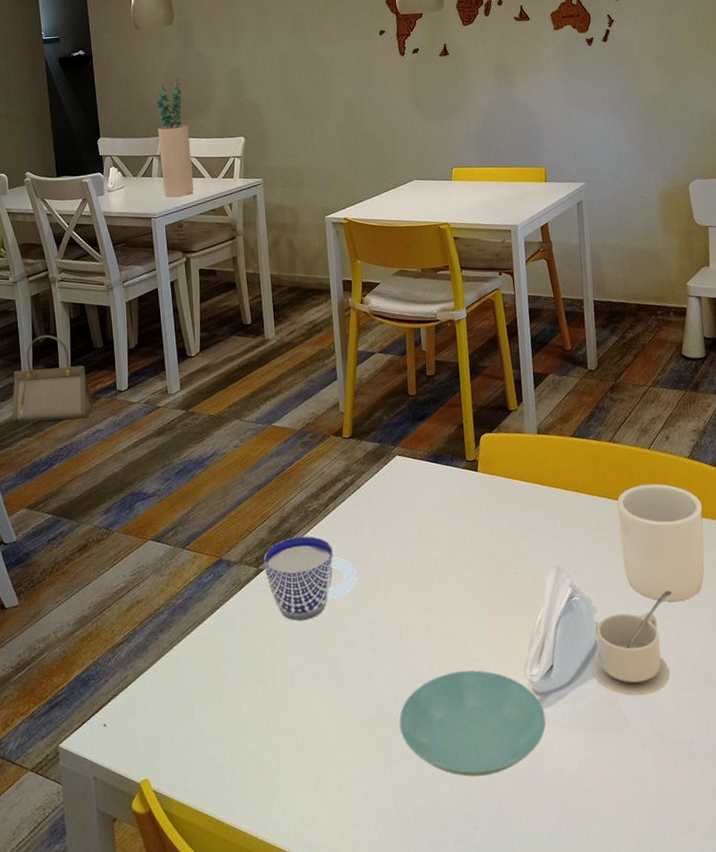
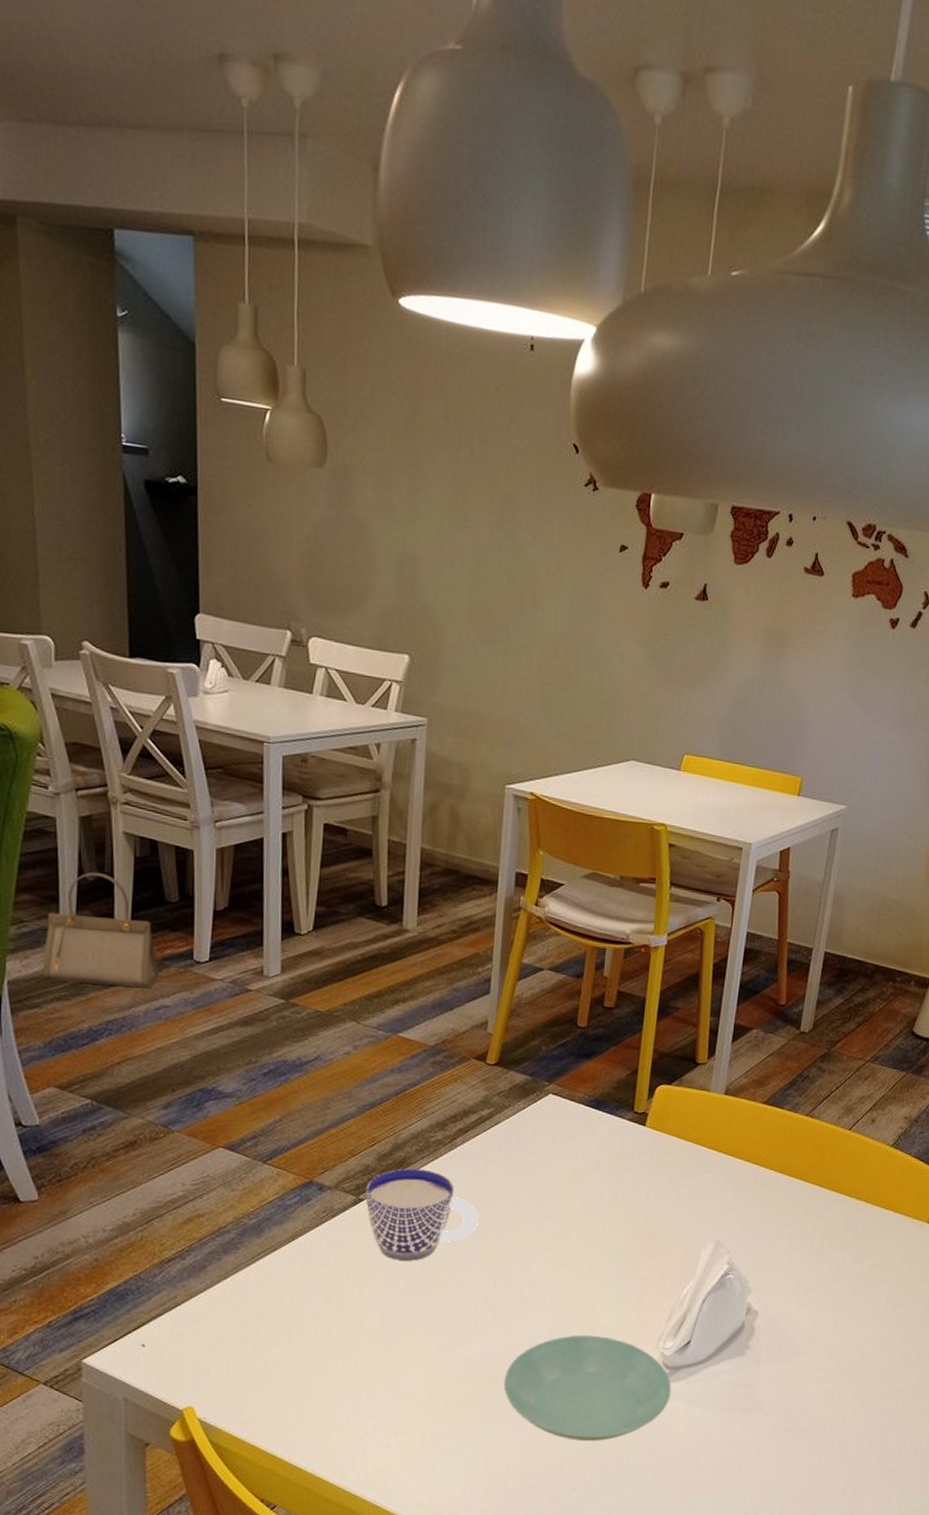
vase: present [156,79,194,197] -> none [285,551,332,721]
teacup: present [591,590,673,696] -> none [732,1281,840,1382]
mug: present [617,483,705,602] -> none [792,1167,894,1294]

